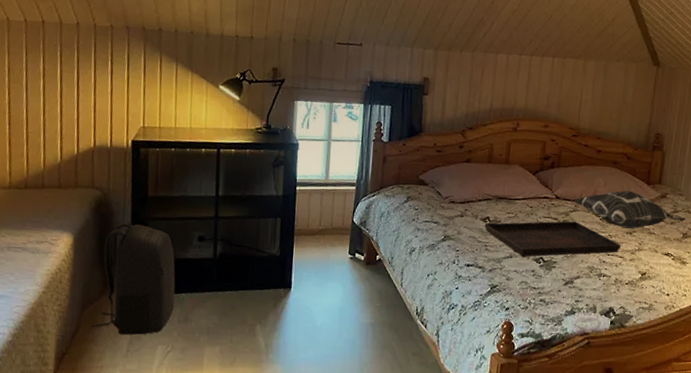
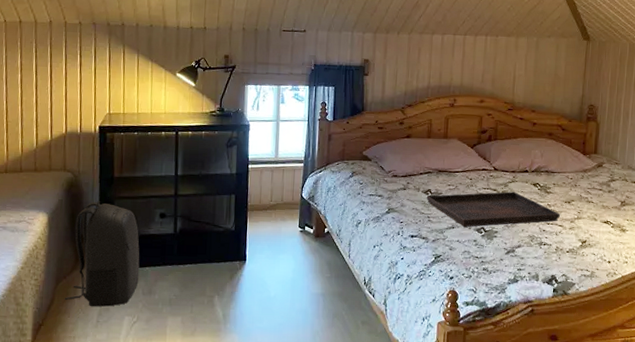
decorative pillow: present [573,190,686,230] -> none [511,160,624,199]

